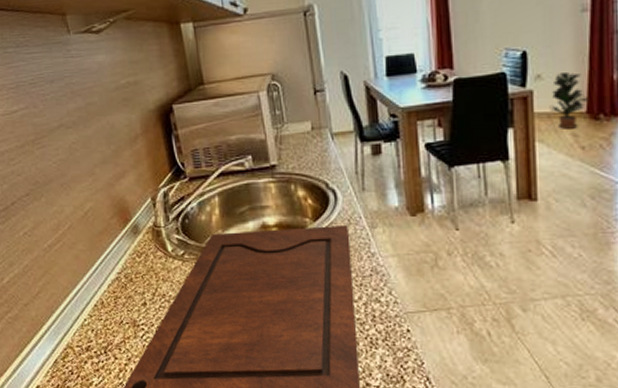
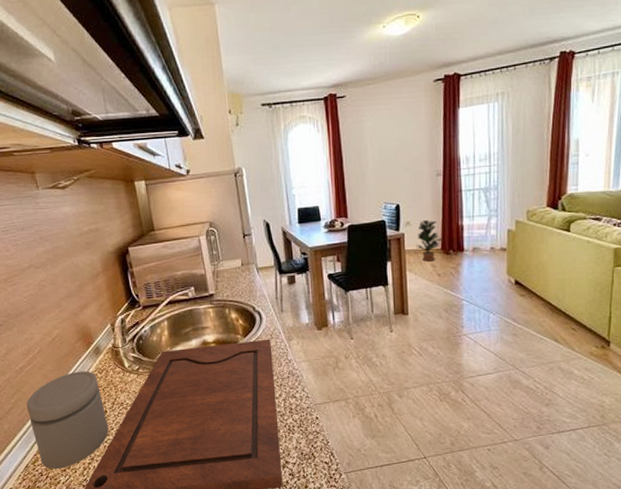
jar: none [55,253,149,368] -> present [26,371,109,469]

